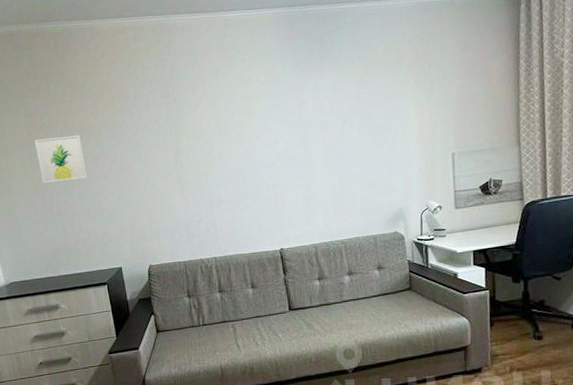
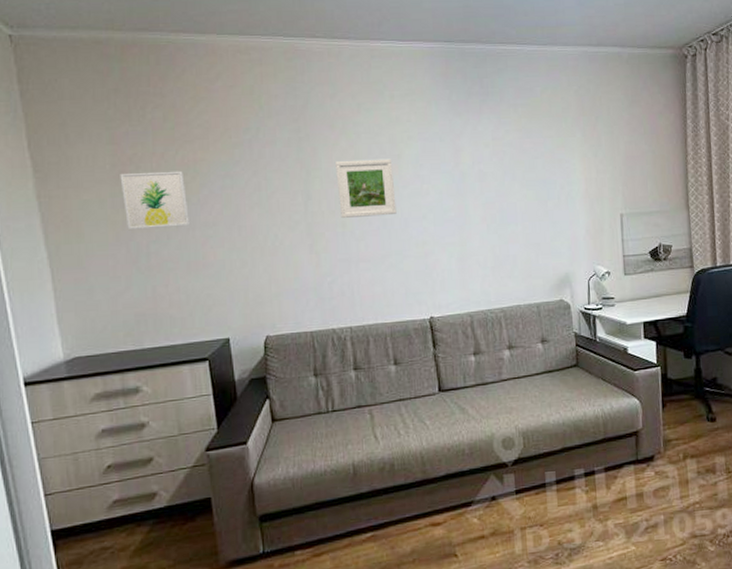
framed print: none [198,114,250,167] -> present [335,158,397,218]

